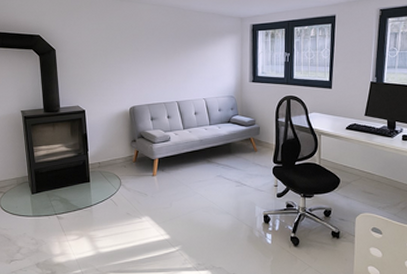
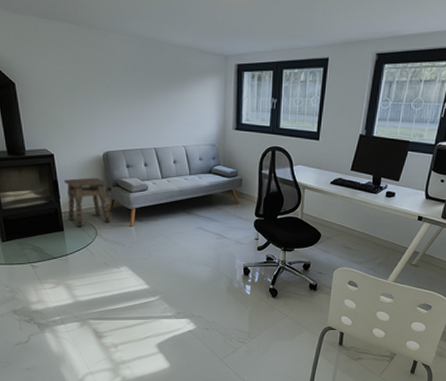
side table: none [92,130,134,179] -> present [63,177,110,228]

